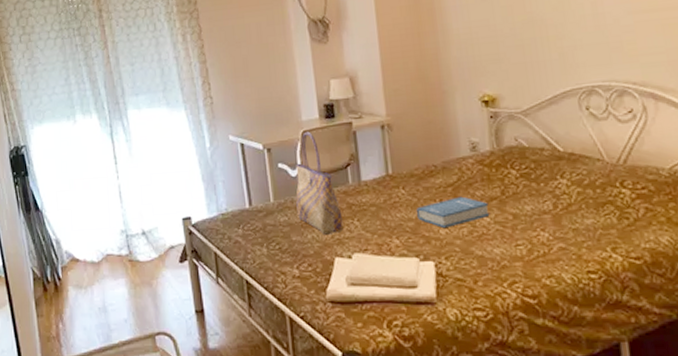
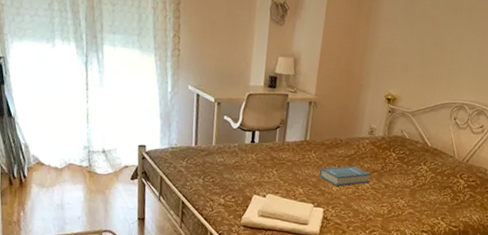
tote bag: present [296,131,344,235] -> none [231,95,266,177]

